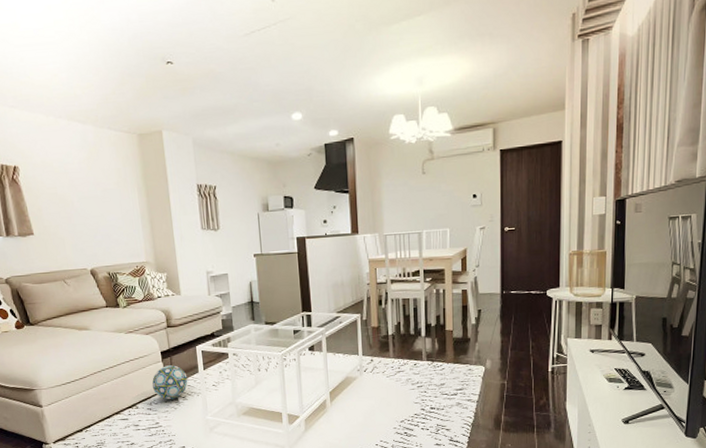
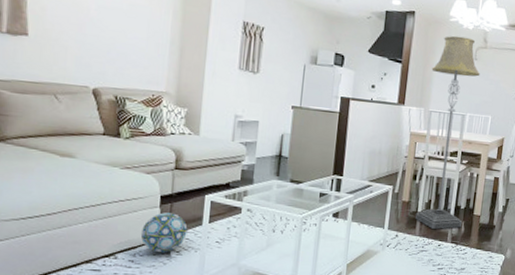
floor lamp: none [379,152,436,349] -> present [416,35,481,229]

